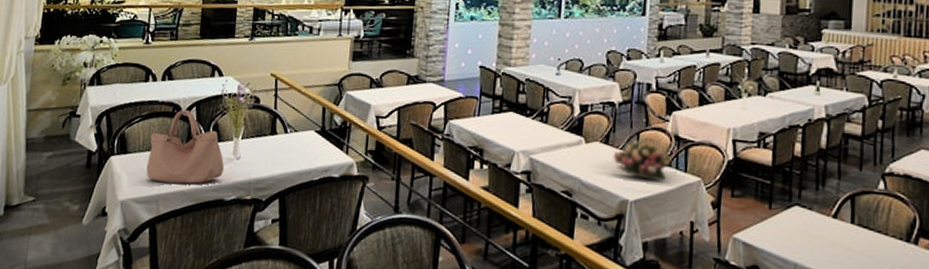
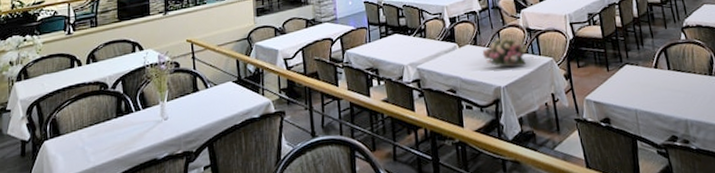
handbag: present [146,109,225,184] -> none [80,85,154,156]

